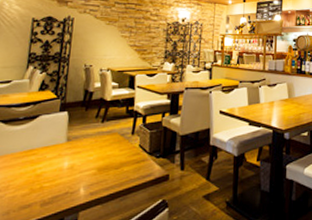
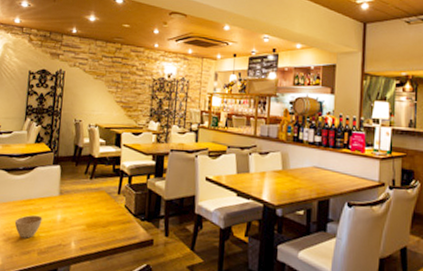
cup: none [12,165,47,191] -> present [14,215,42,239]

